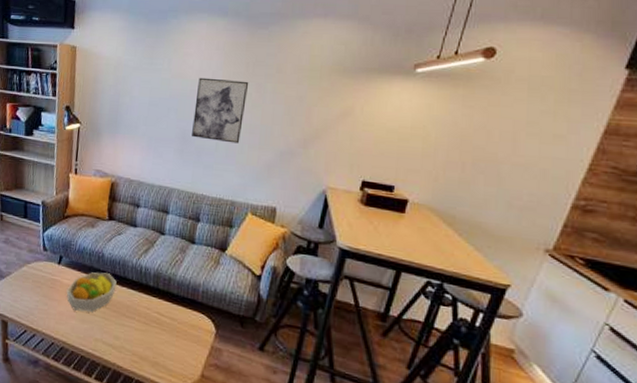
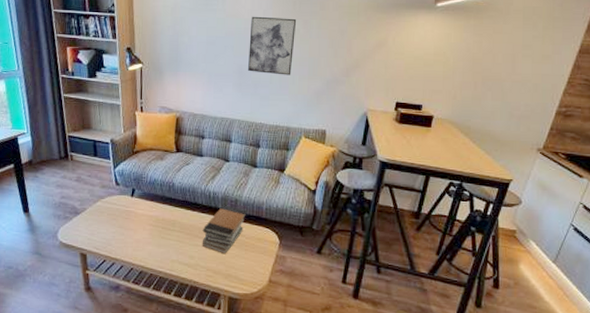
fruit bowl: present [66,272,117,312] -> none [141,200,188,237]
book stack: none [129,283,180,340] -> present [202,205,246,255]

